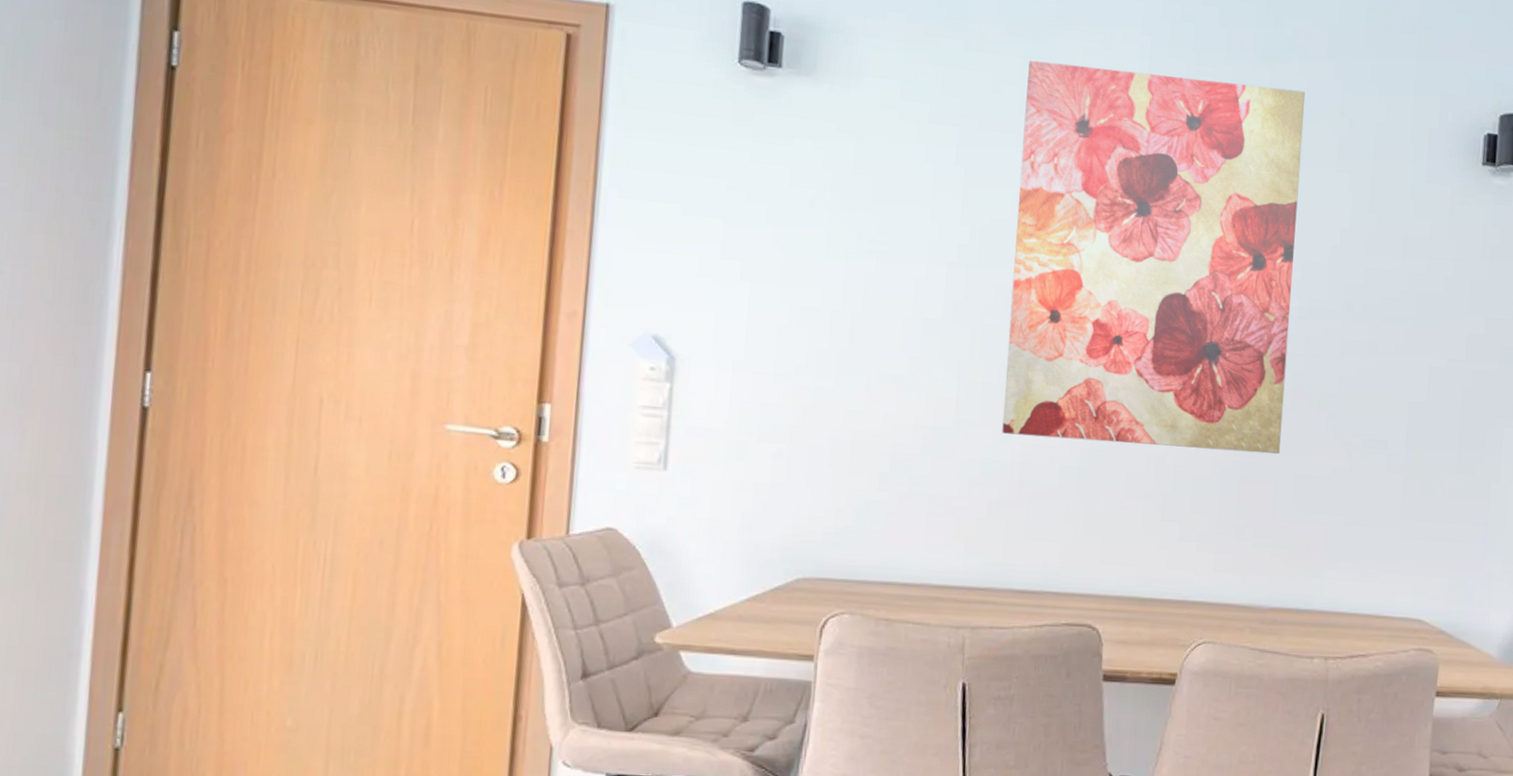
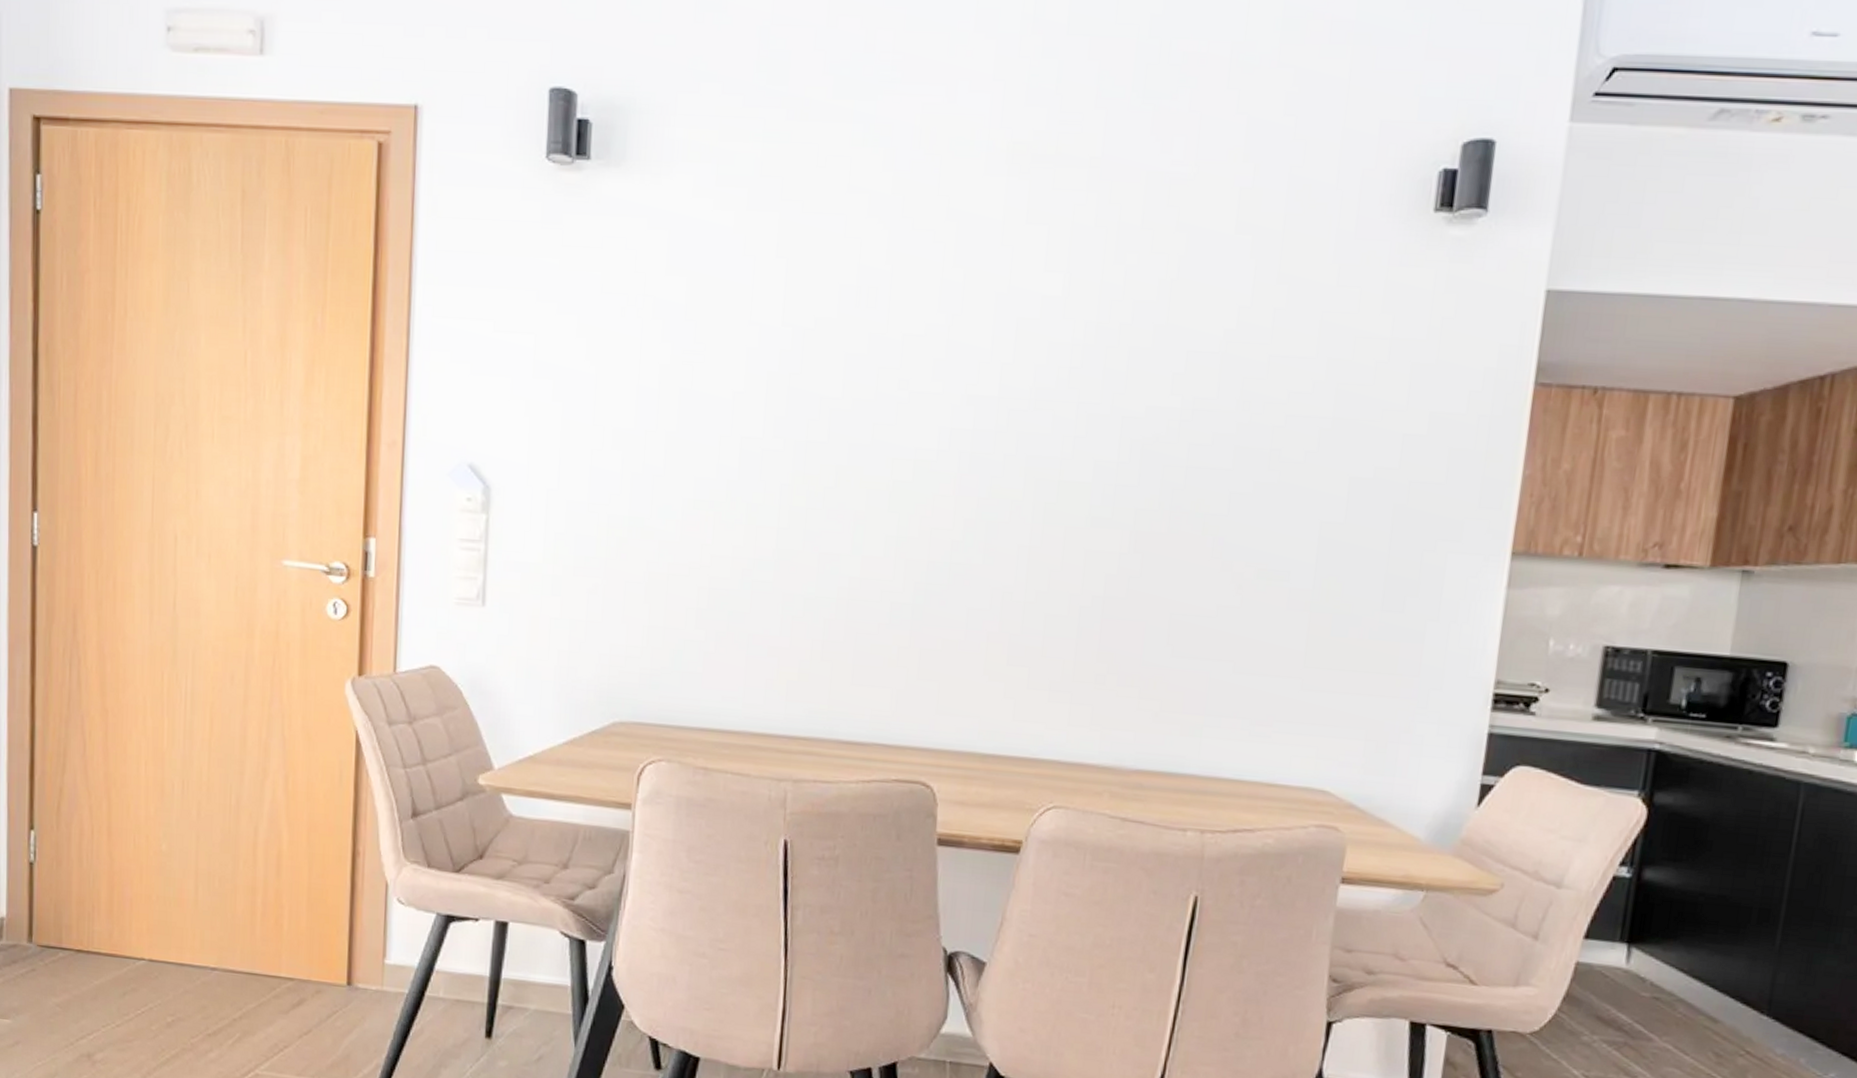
wall art: present [1002,60,1306,454] -> none [827,125,1198,588]

